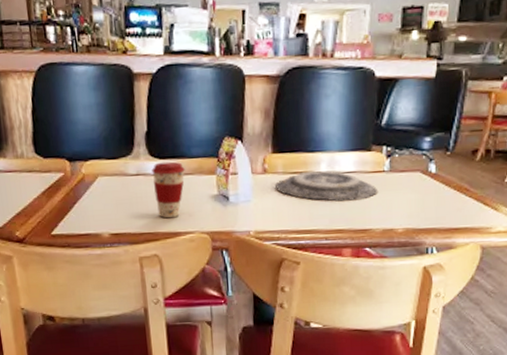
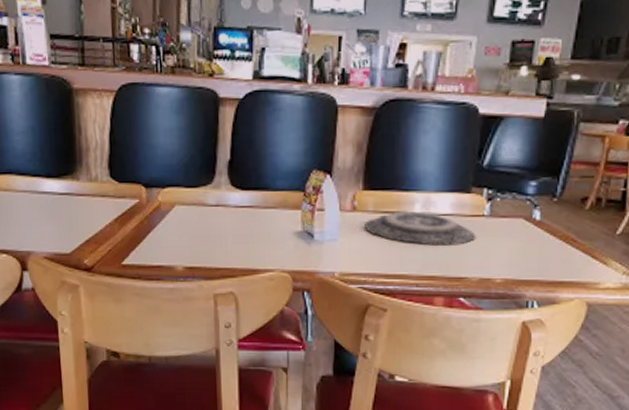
coffee cup: present [152,161,185,219] -> none [232,193,268,254]

